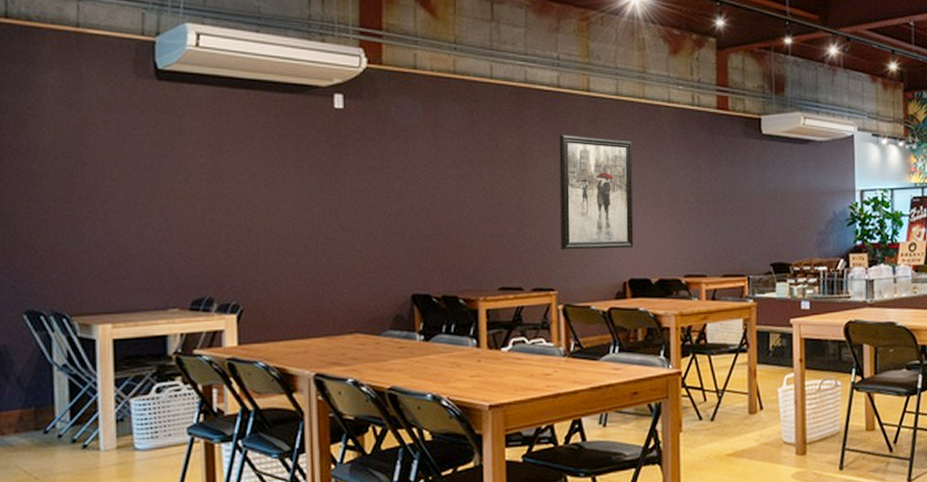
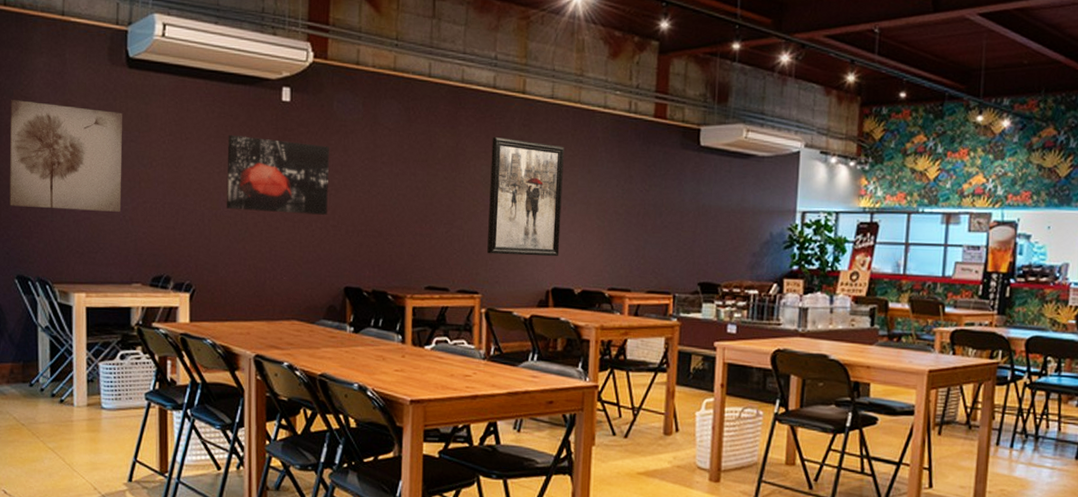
wall art: none [14,119,153,235] -> present [10,100,122,212]
wall art: none [275,145,389,223] -> present [226,135,329,215]

